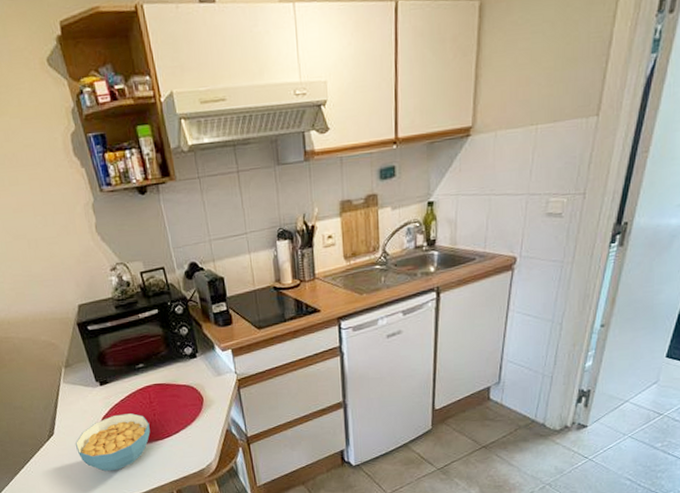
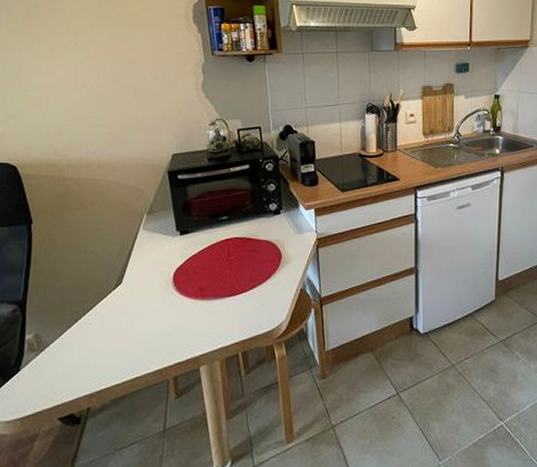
cereal bowl: present [75,413,150,472] -> none [142,266,224,328]

